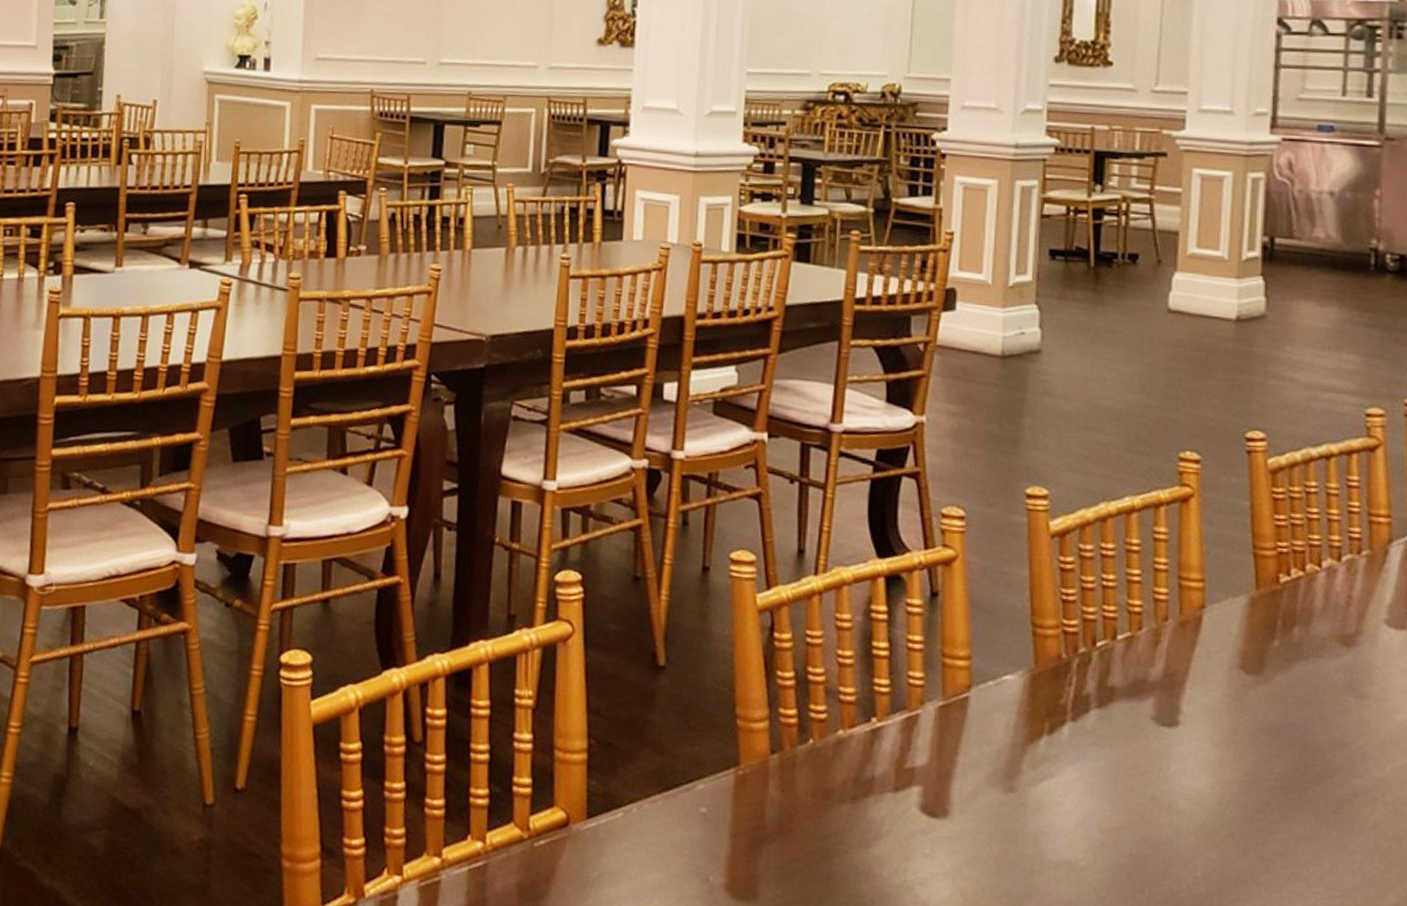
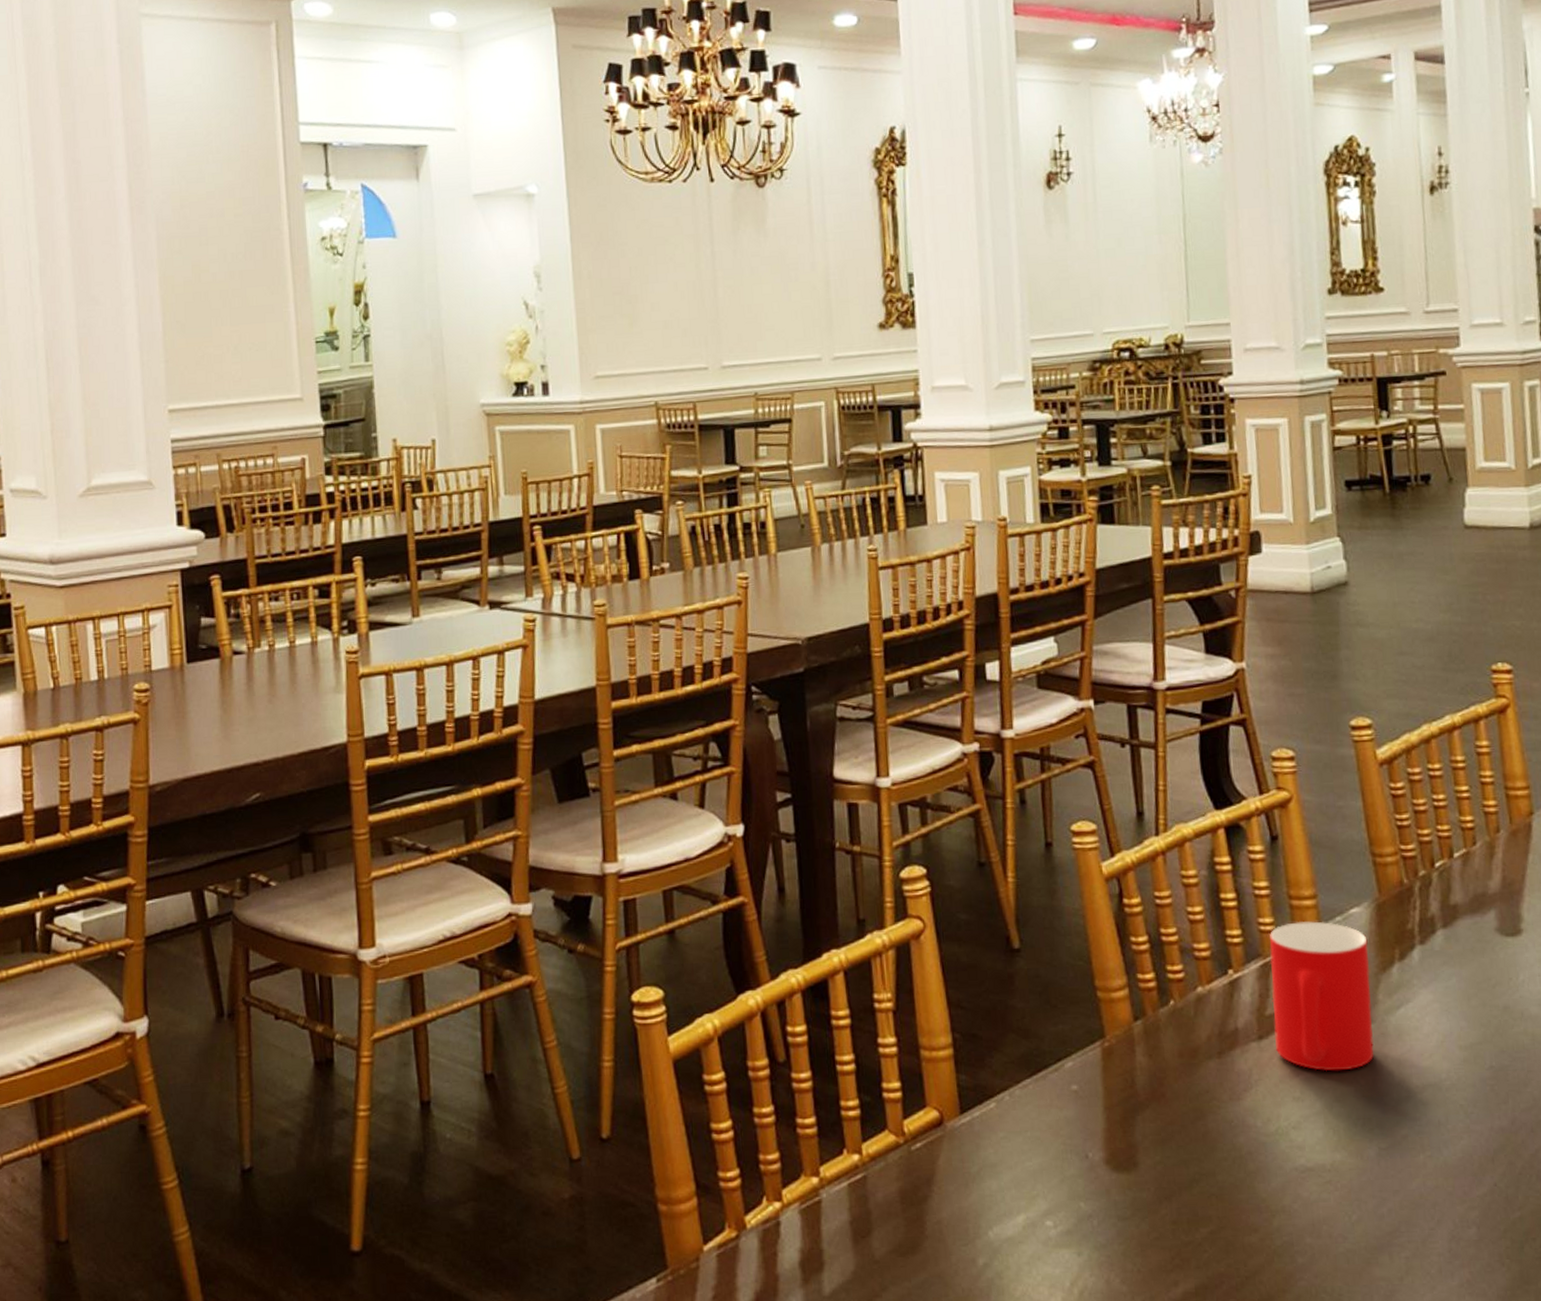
cup: none [910,680,1018,835] -> present [1269,921,1374,1072]

